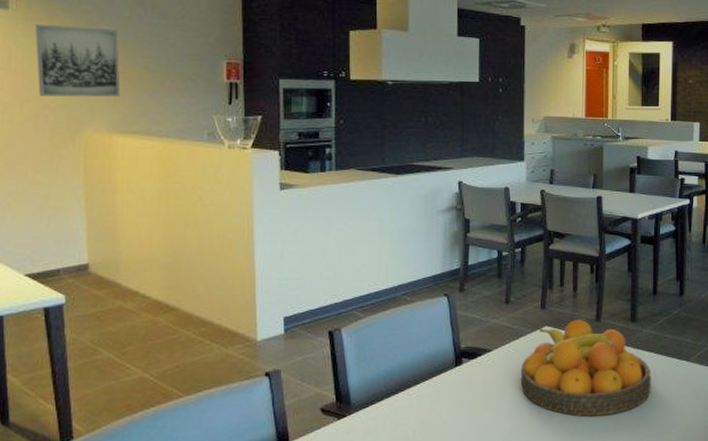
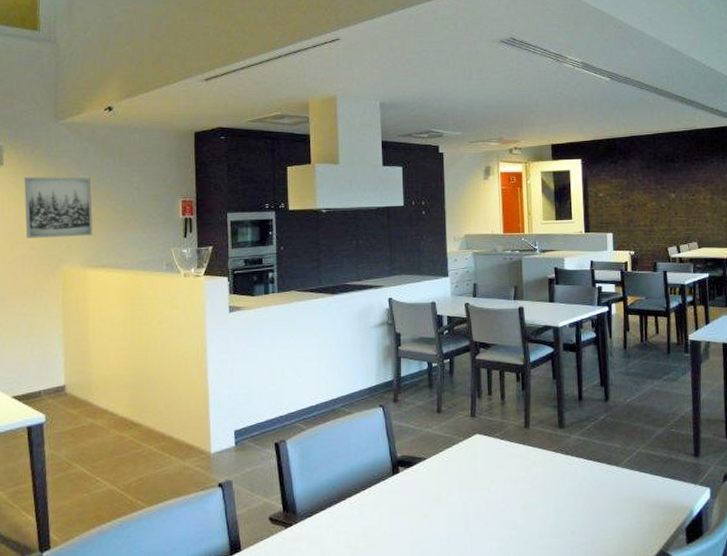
fruit bowl: present [520,320,651,417] -> none [454,427,583,524]

